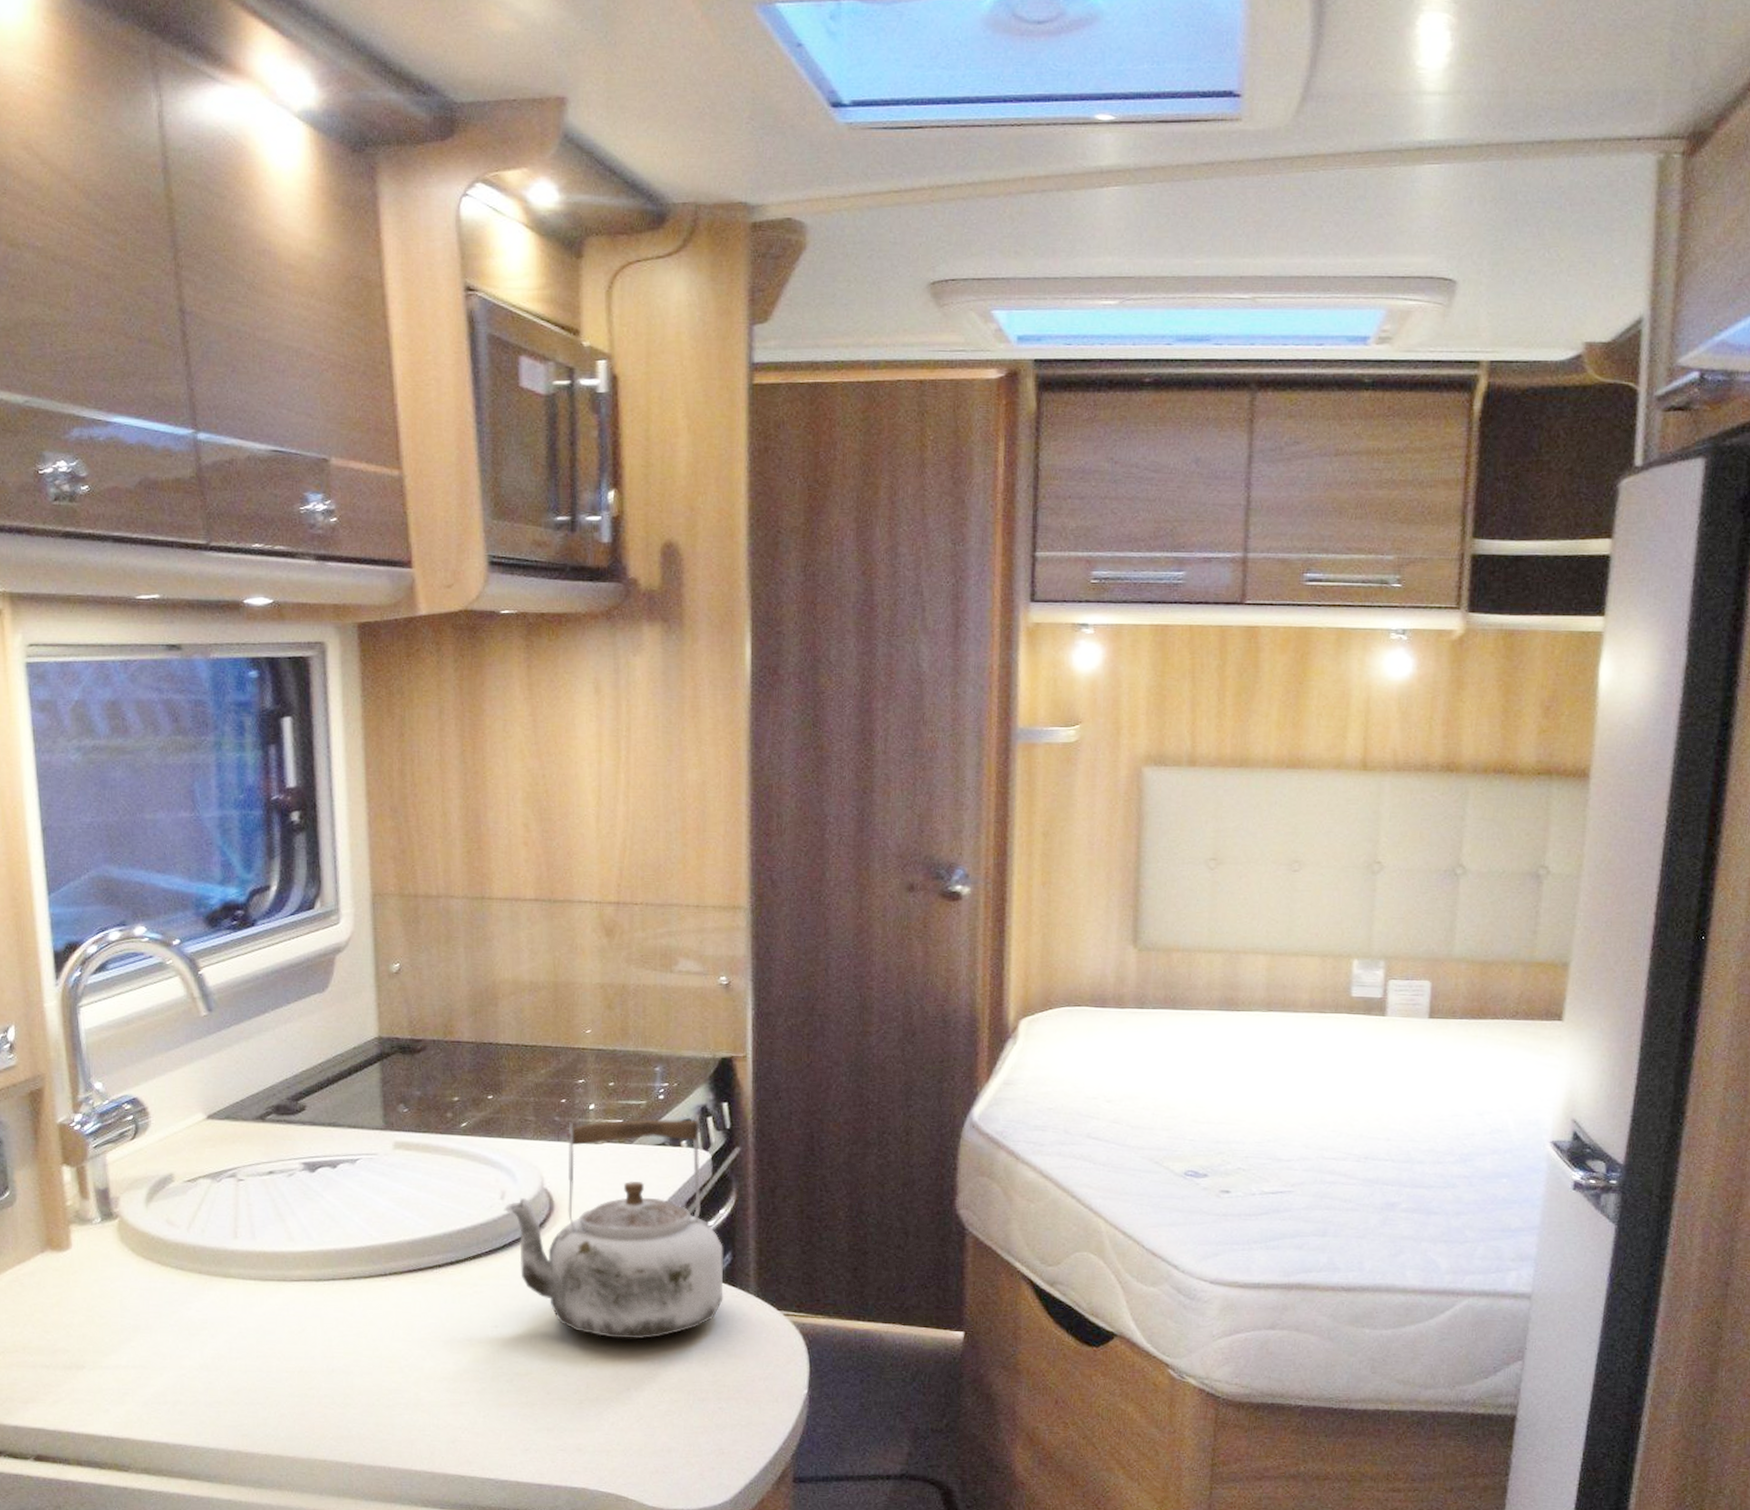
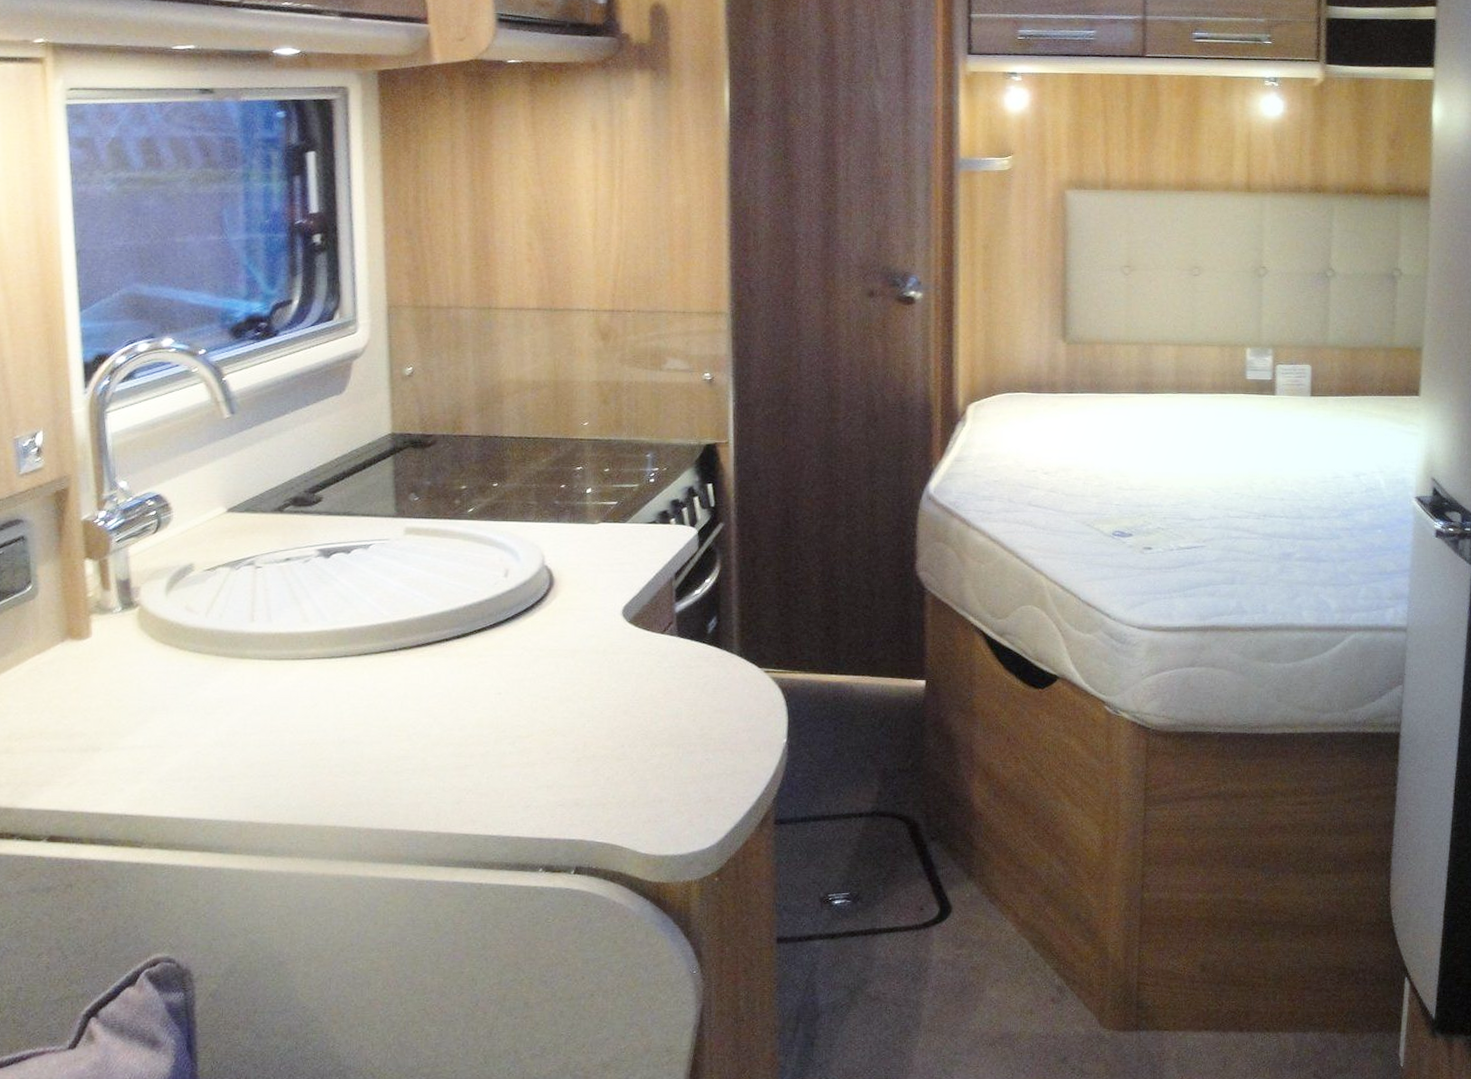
kettle: present [504,1115,724,1340] -> none [507,495,710,700]

